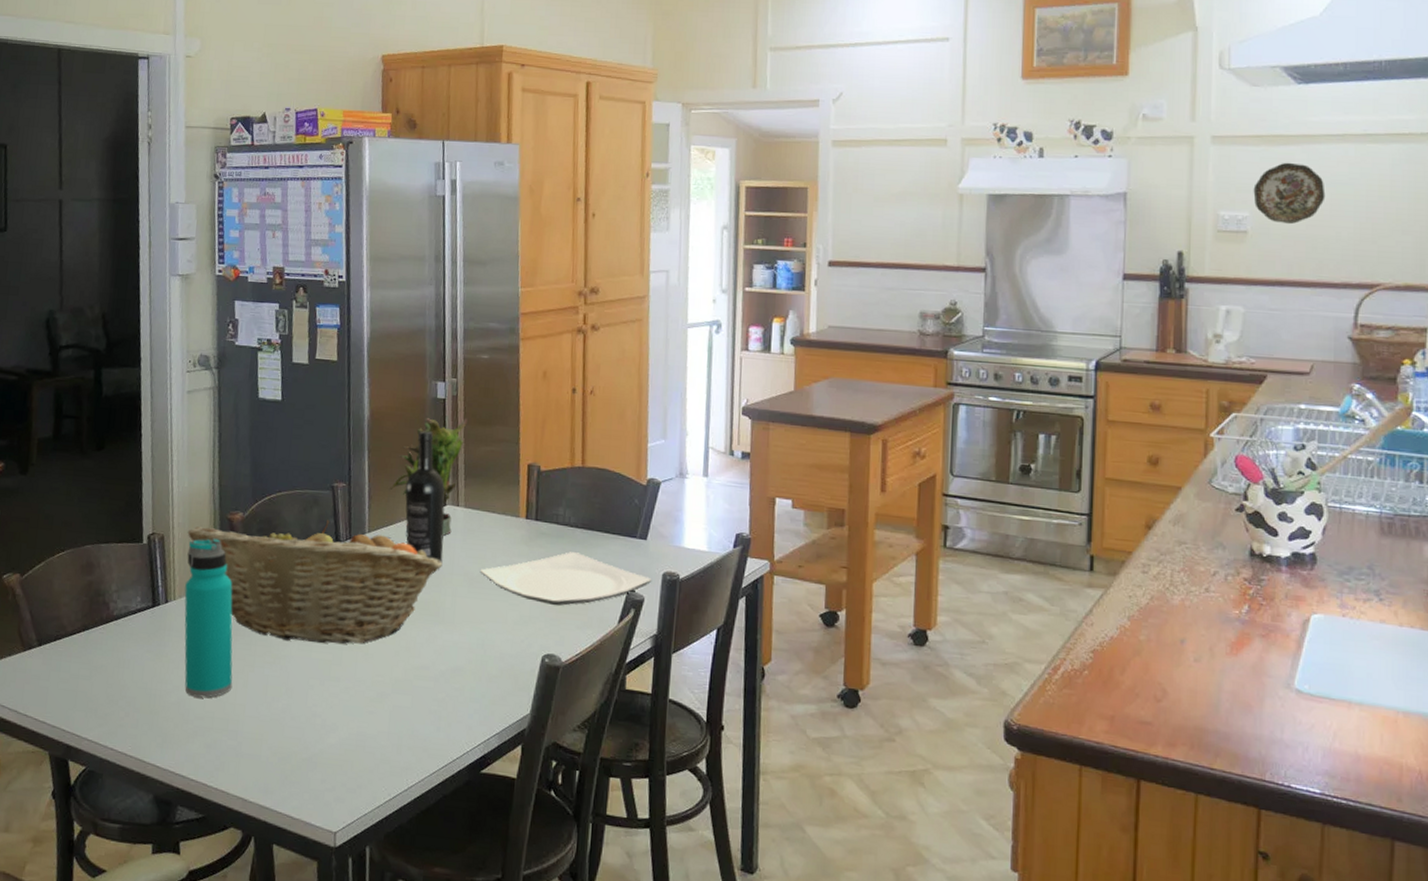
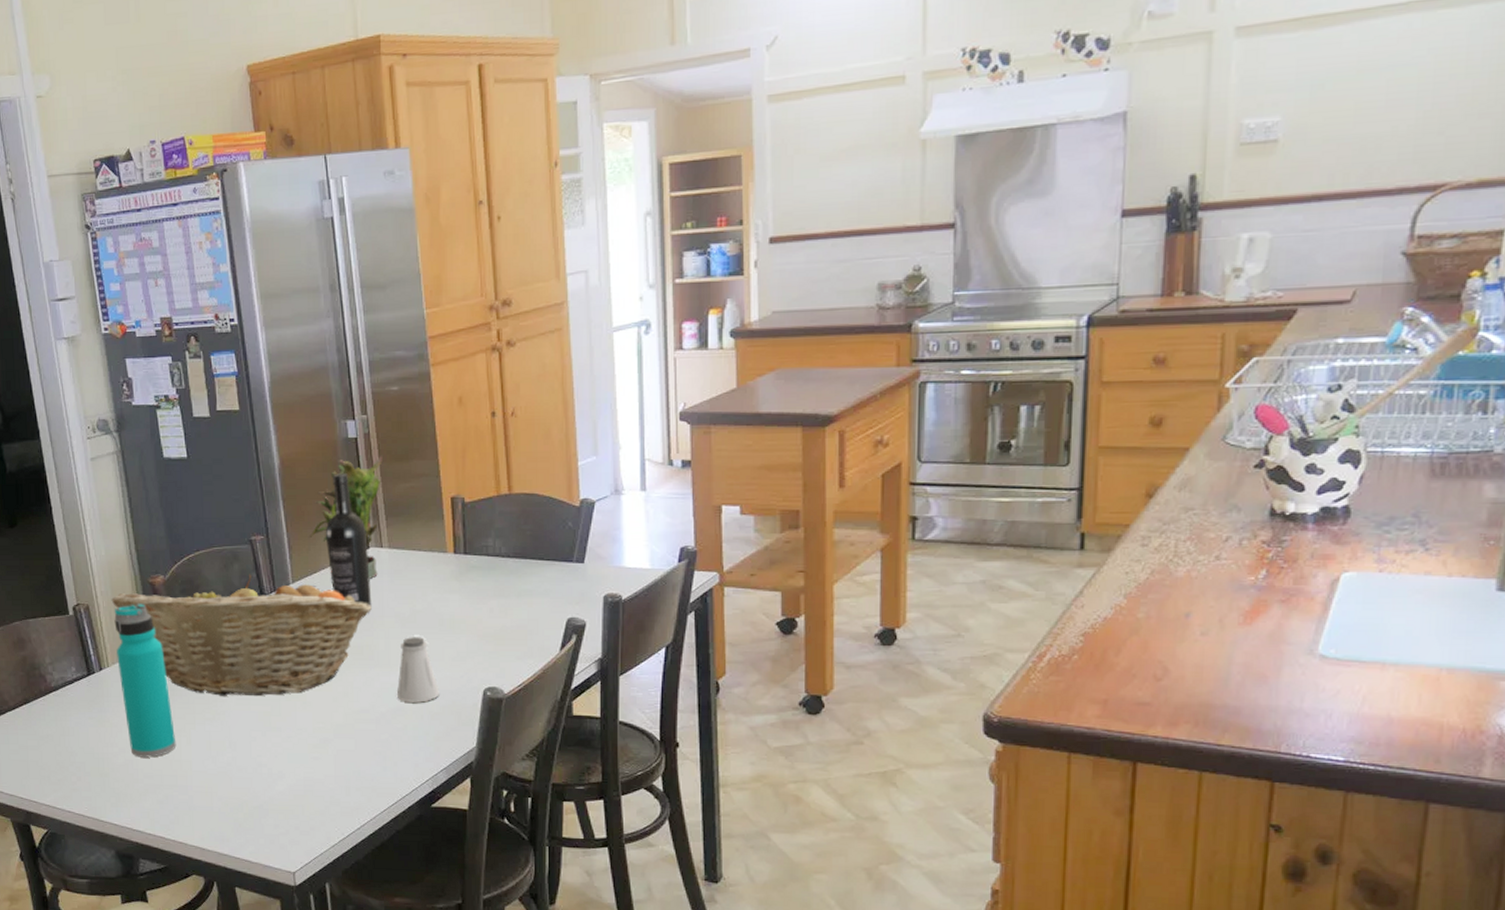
saltshaker: none [458,597,500,664] -> present [397,637,439,703]
plate: present [480,552,652,606] -> none [411,583,593,639]
decorative plate: present [1253,162,1326,225] -> none [1287,47,1381,125]

